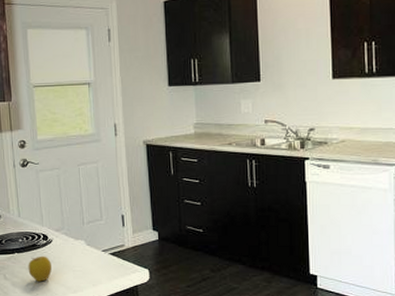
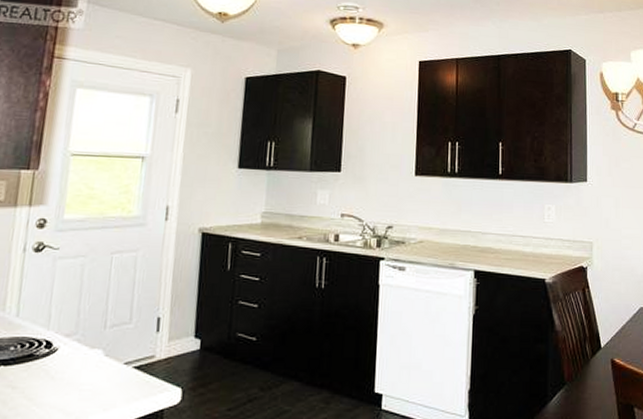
apple: present [28,255,52,282] -> none [14,369,51,406]

